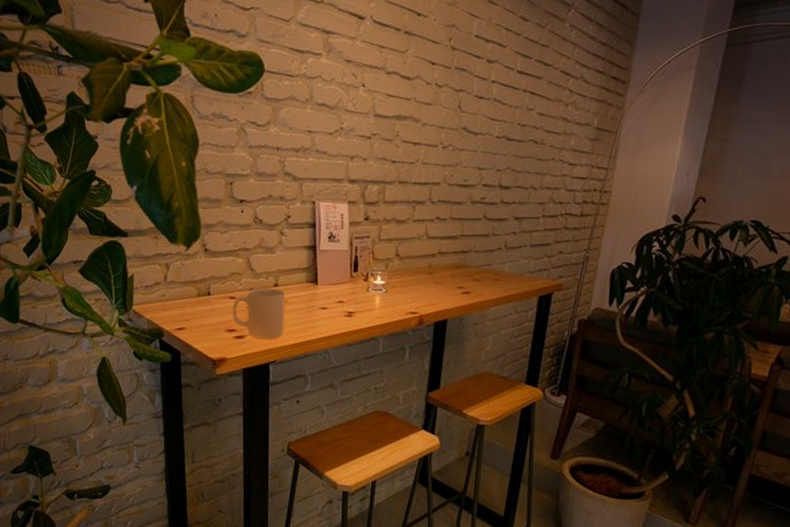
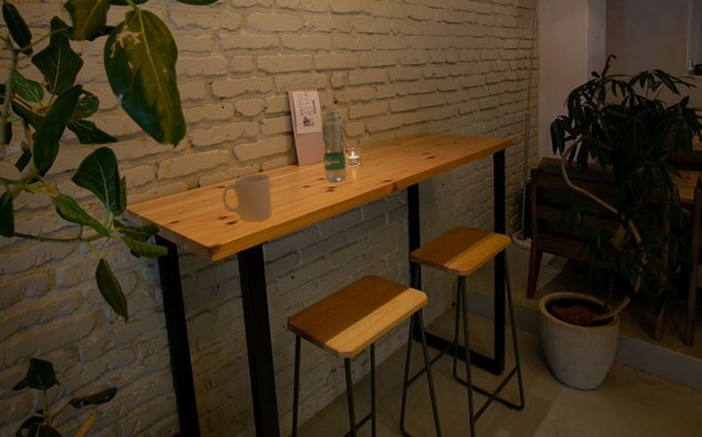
bottle: none [344,220,372,307] -> present [321,104,346,182]

